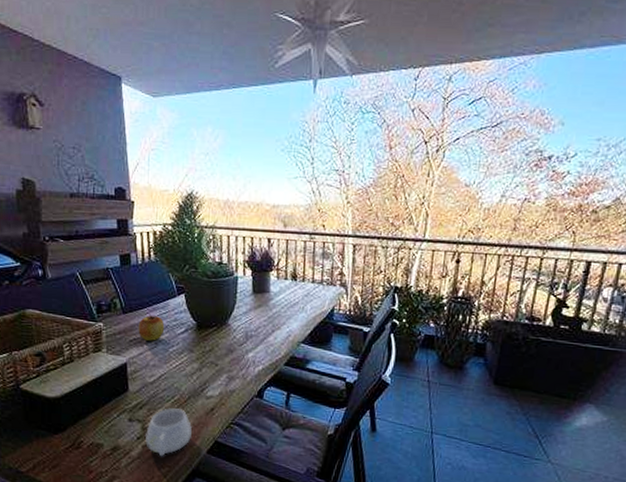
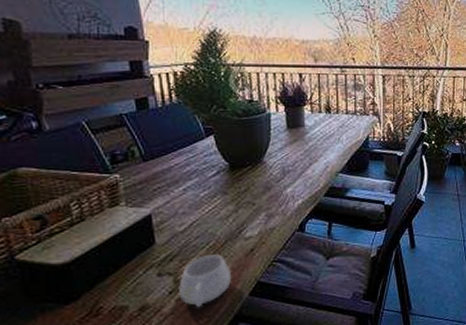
apple: present [138,314,165,341] -> none [162,159,194,188]

